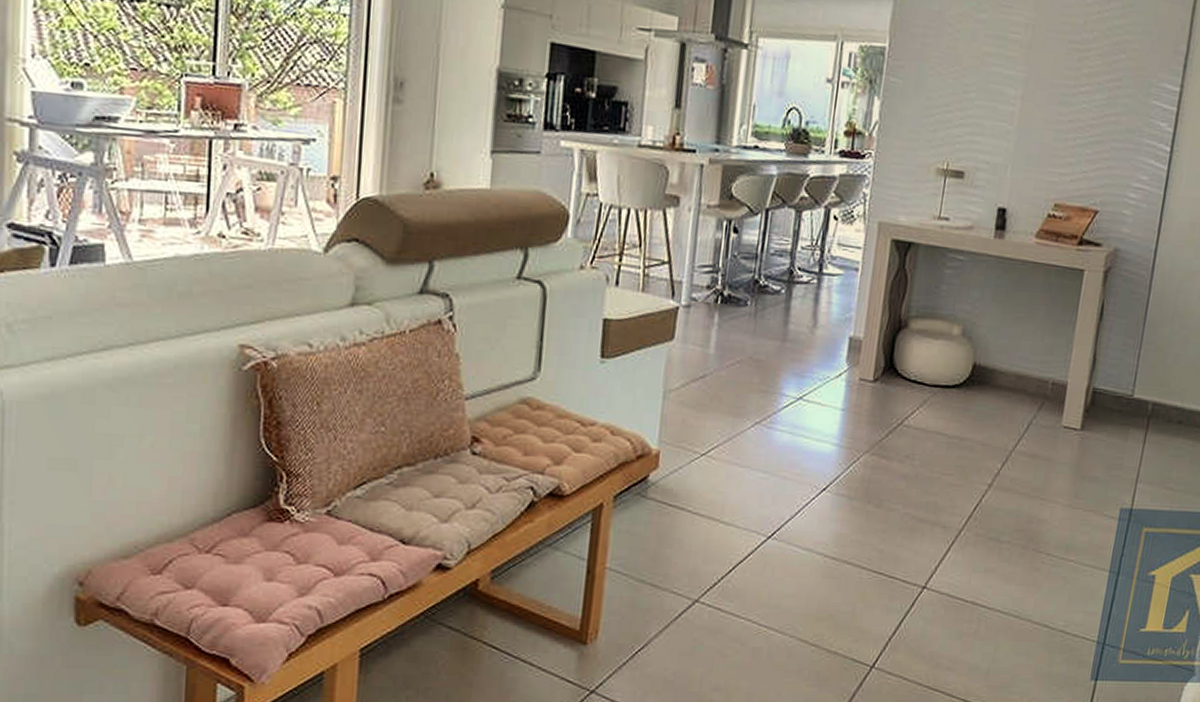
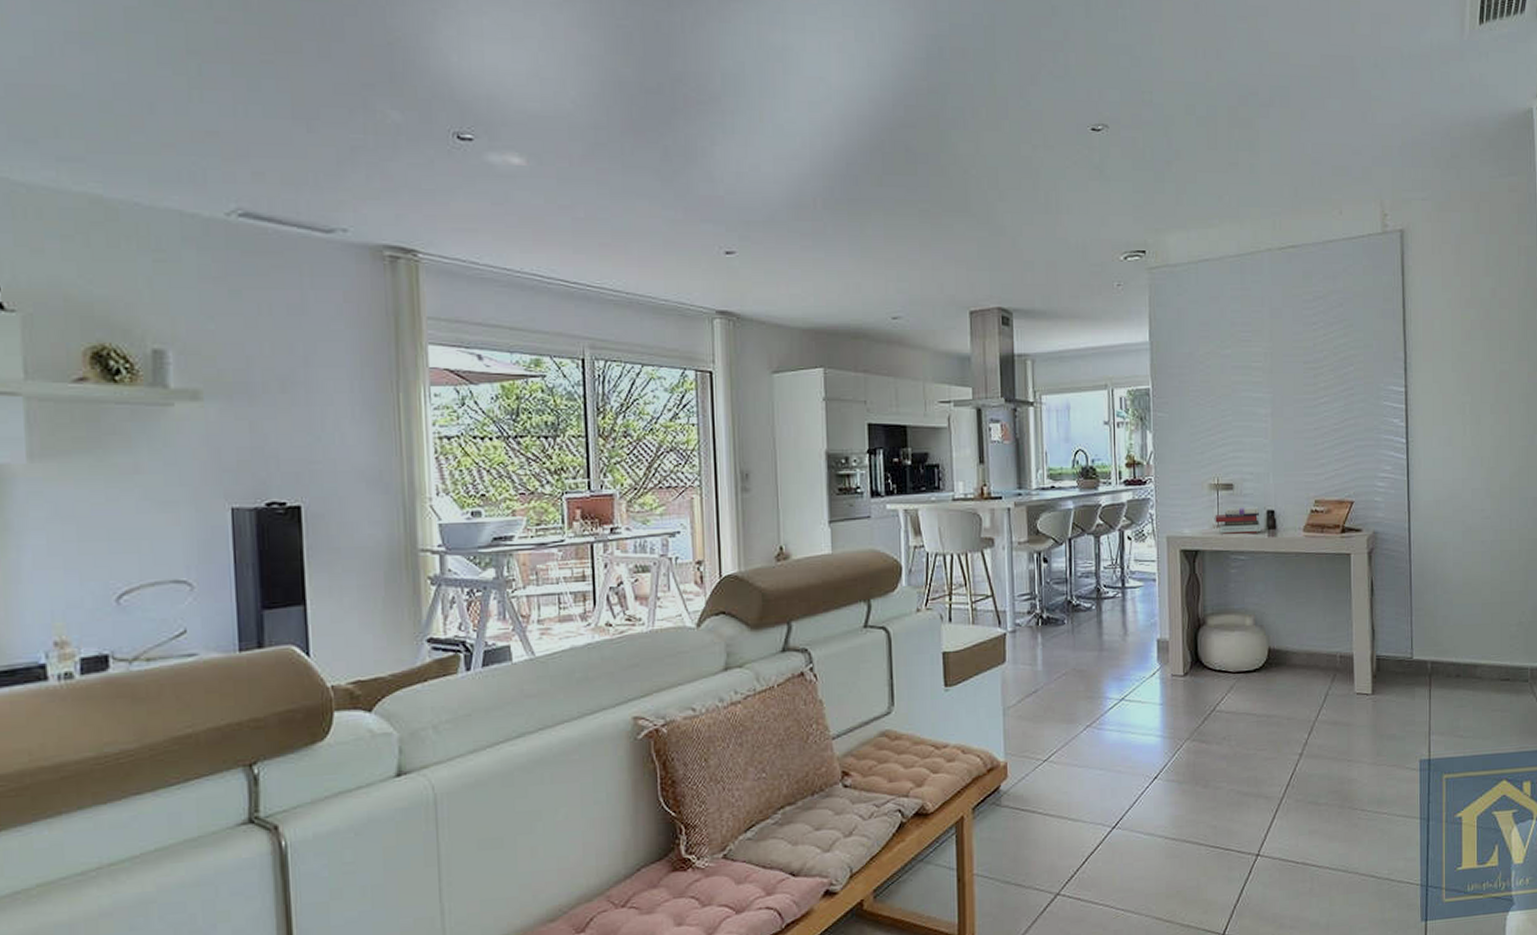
books: none [936,197,990,233] -> present [1215,505,1262,535]

